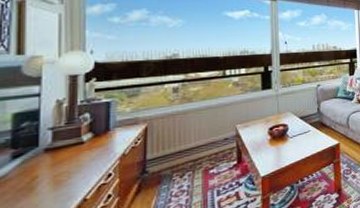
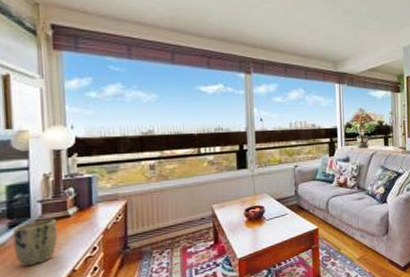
plant pot: none [16,146,69,200] -> present [12,218,58,267]

